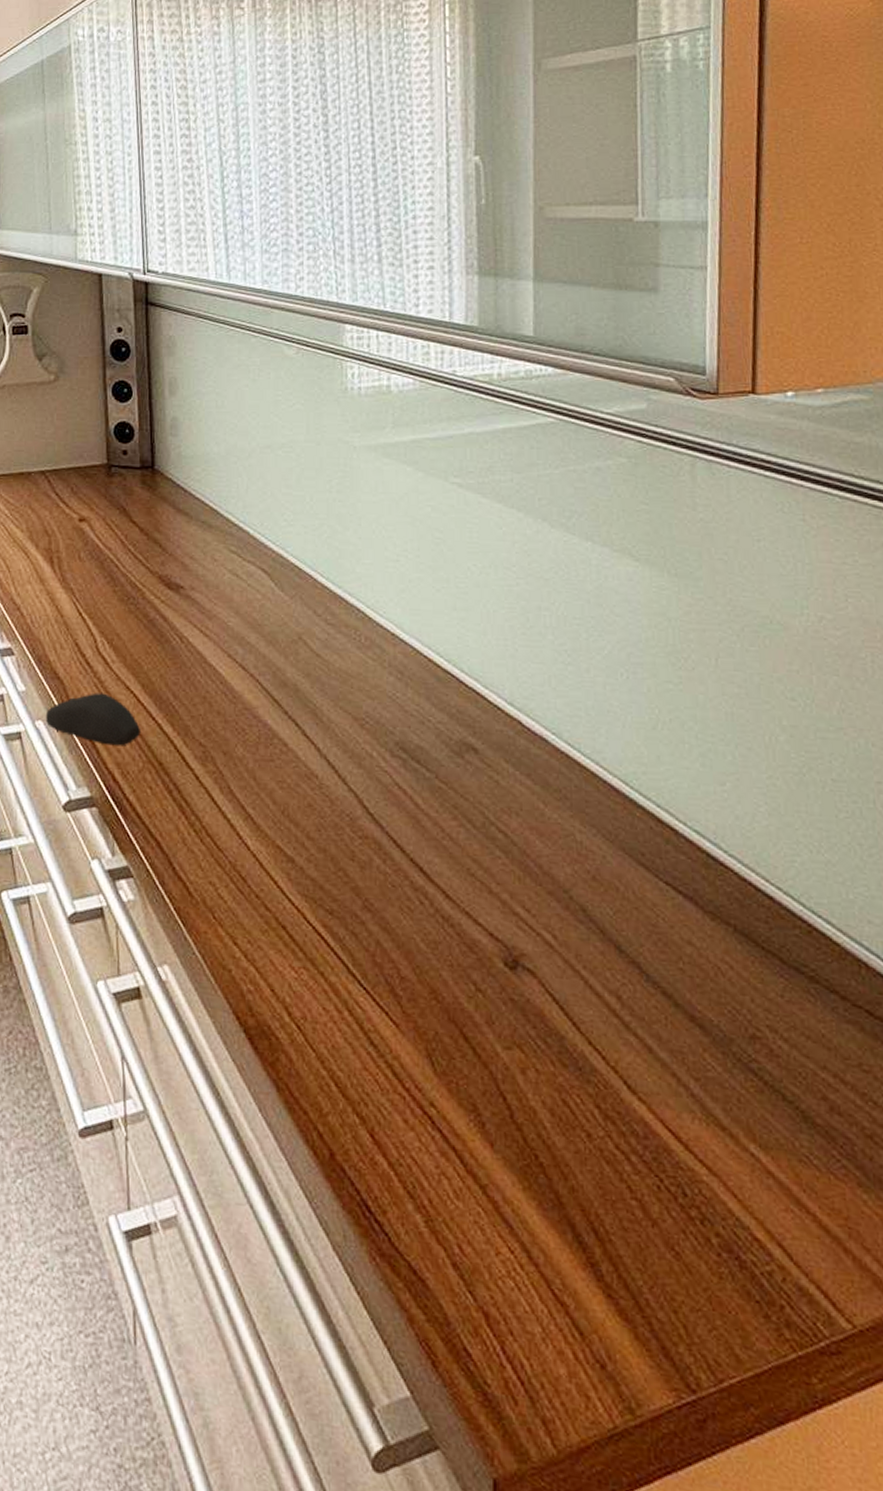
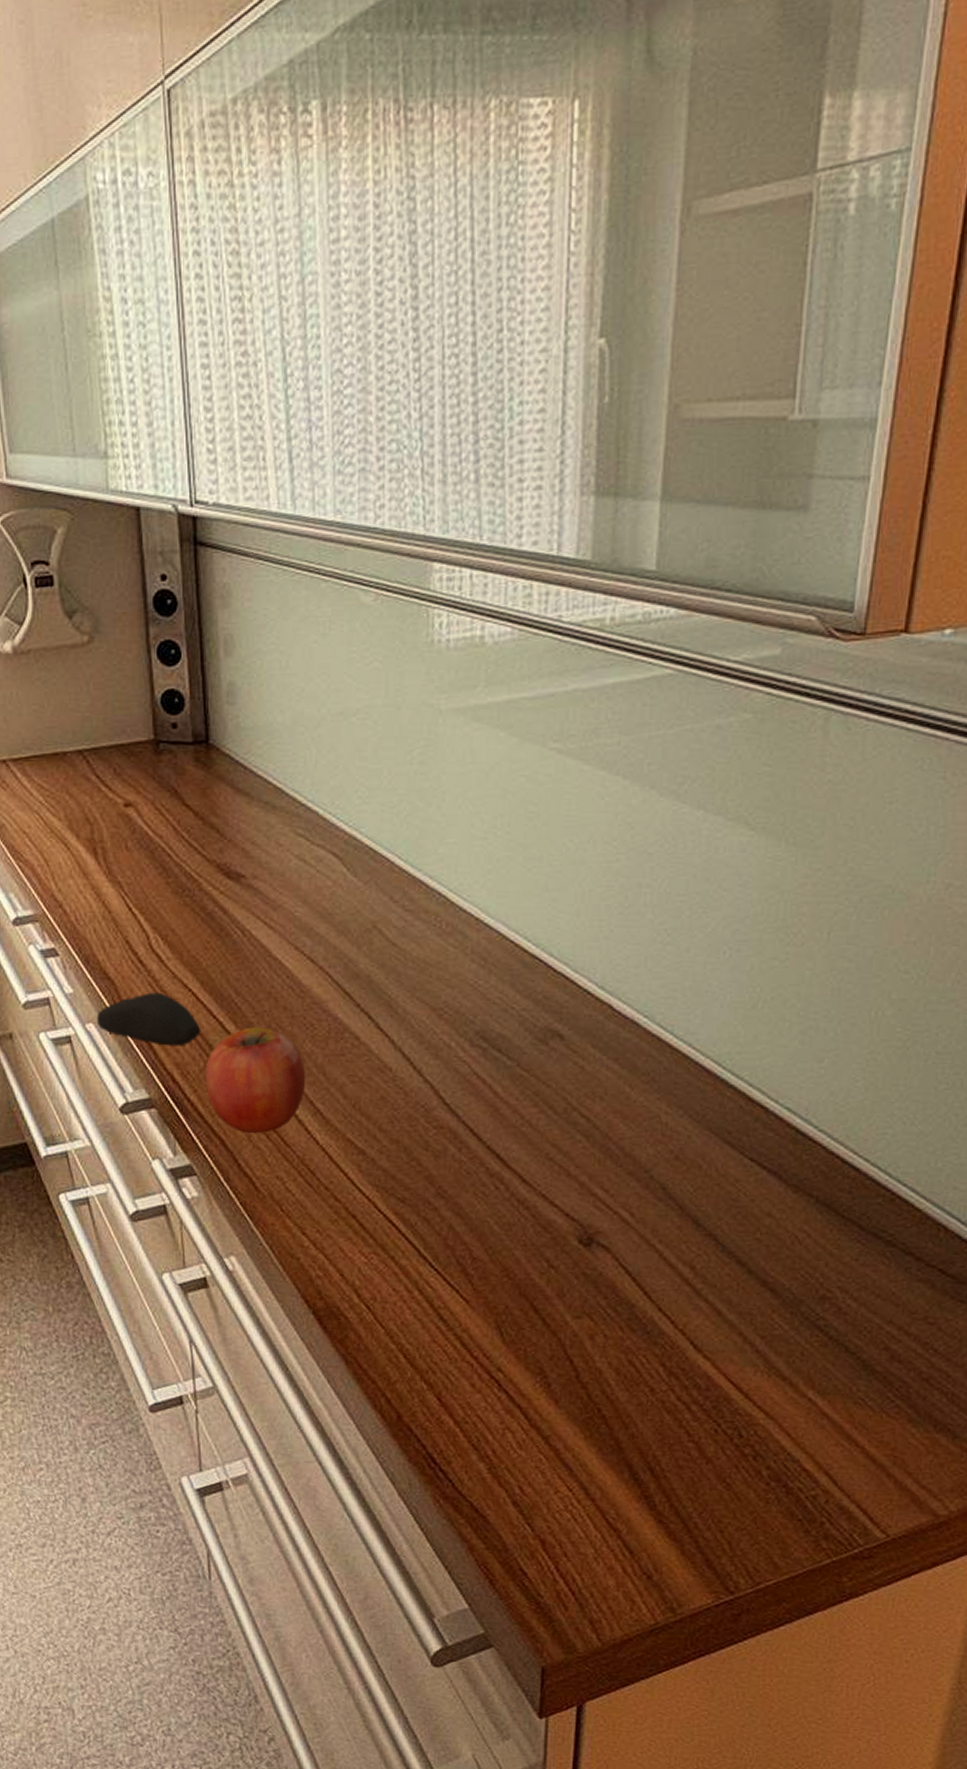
fruit: none [143,730,238,837] -> present [205,1027,306,1134]

